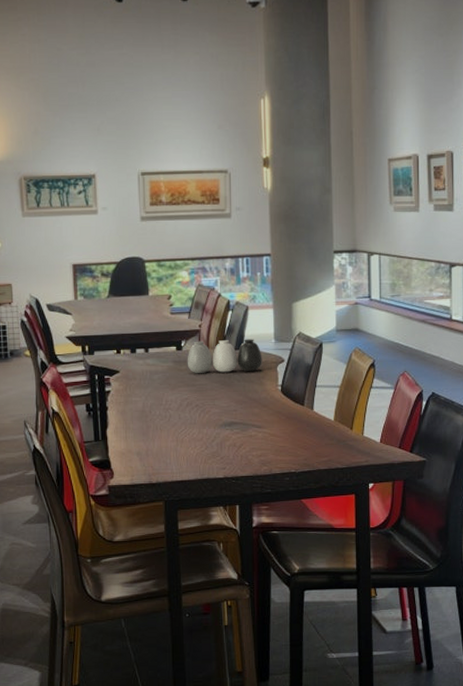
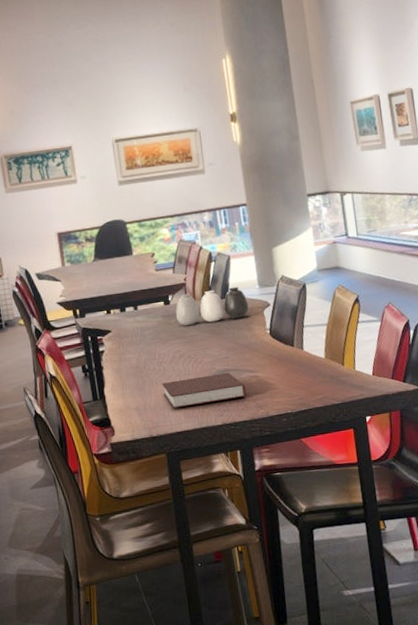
notebook: none [166,425,251,457] -> present [162,372,247,409]

